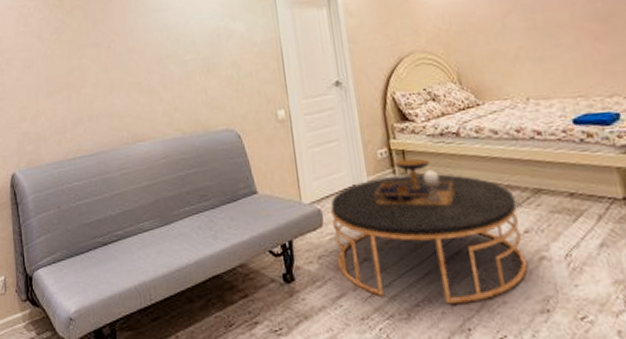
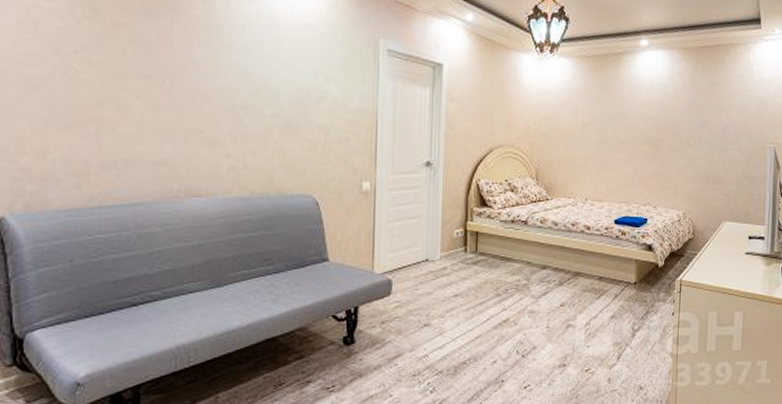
coffee table: present [330,158,528,305] -> none [400,240,560,362]

